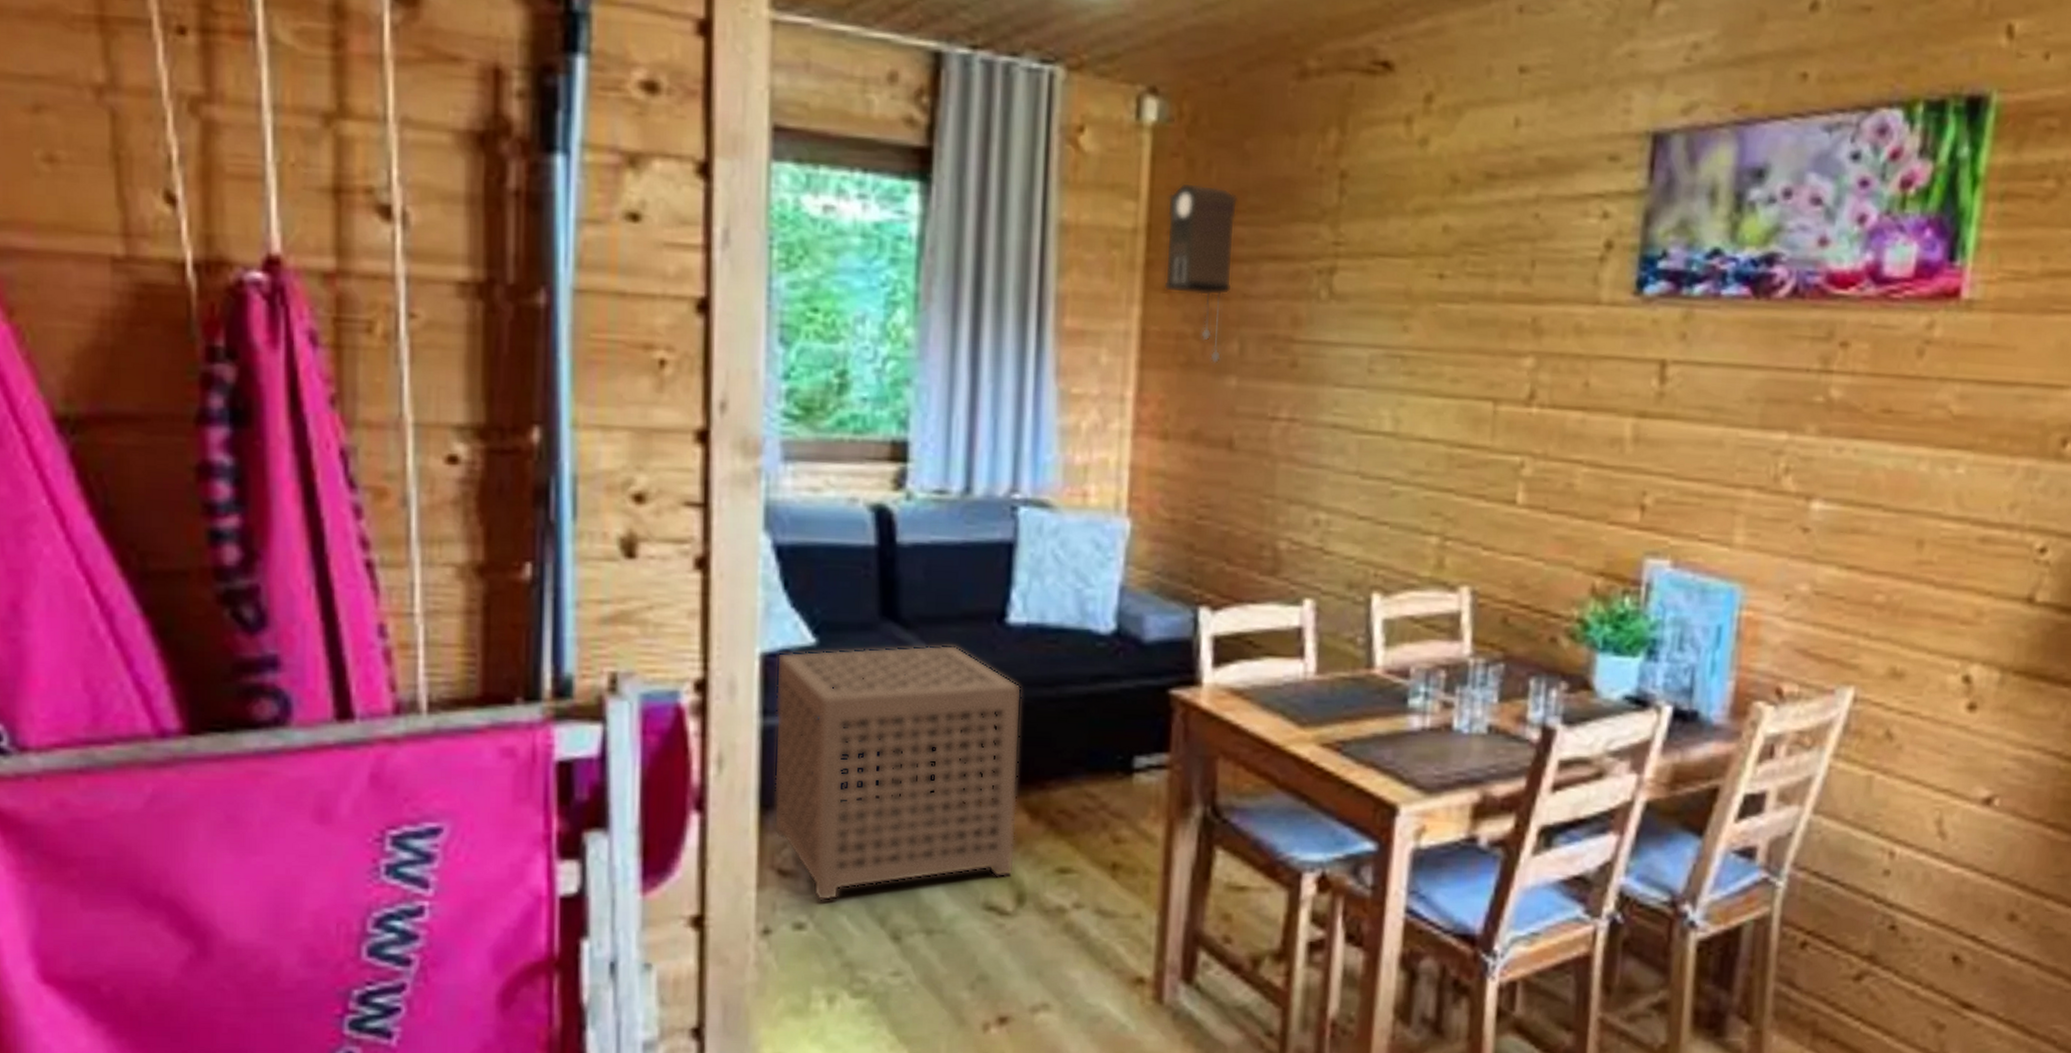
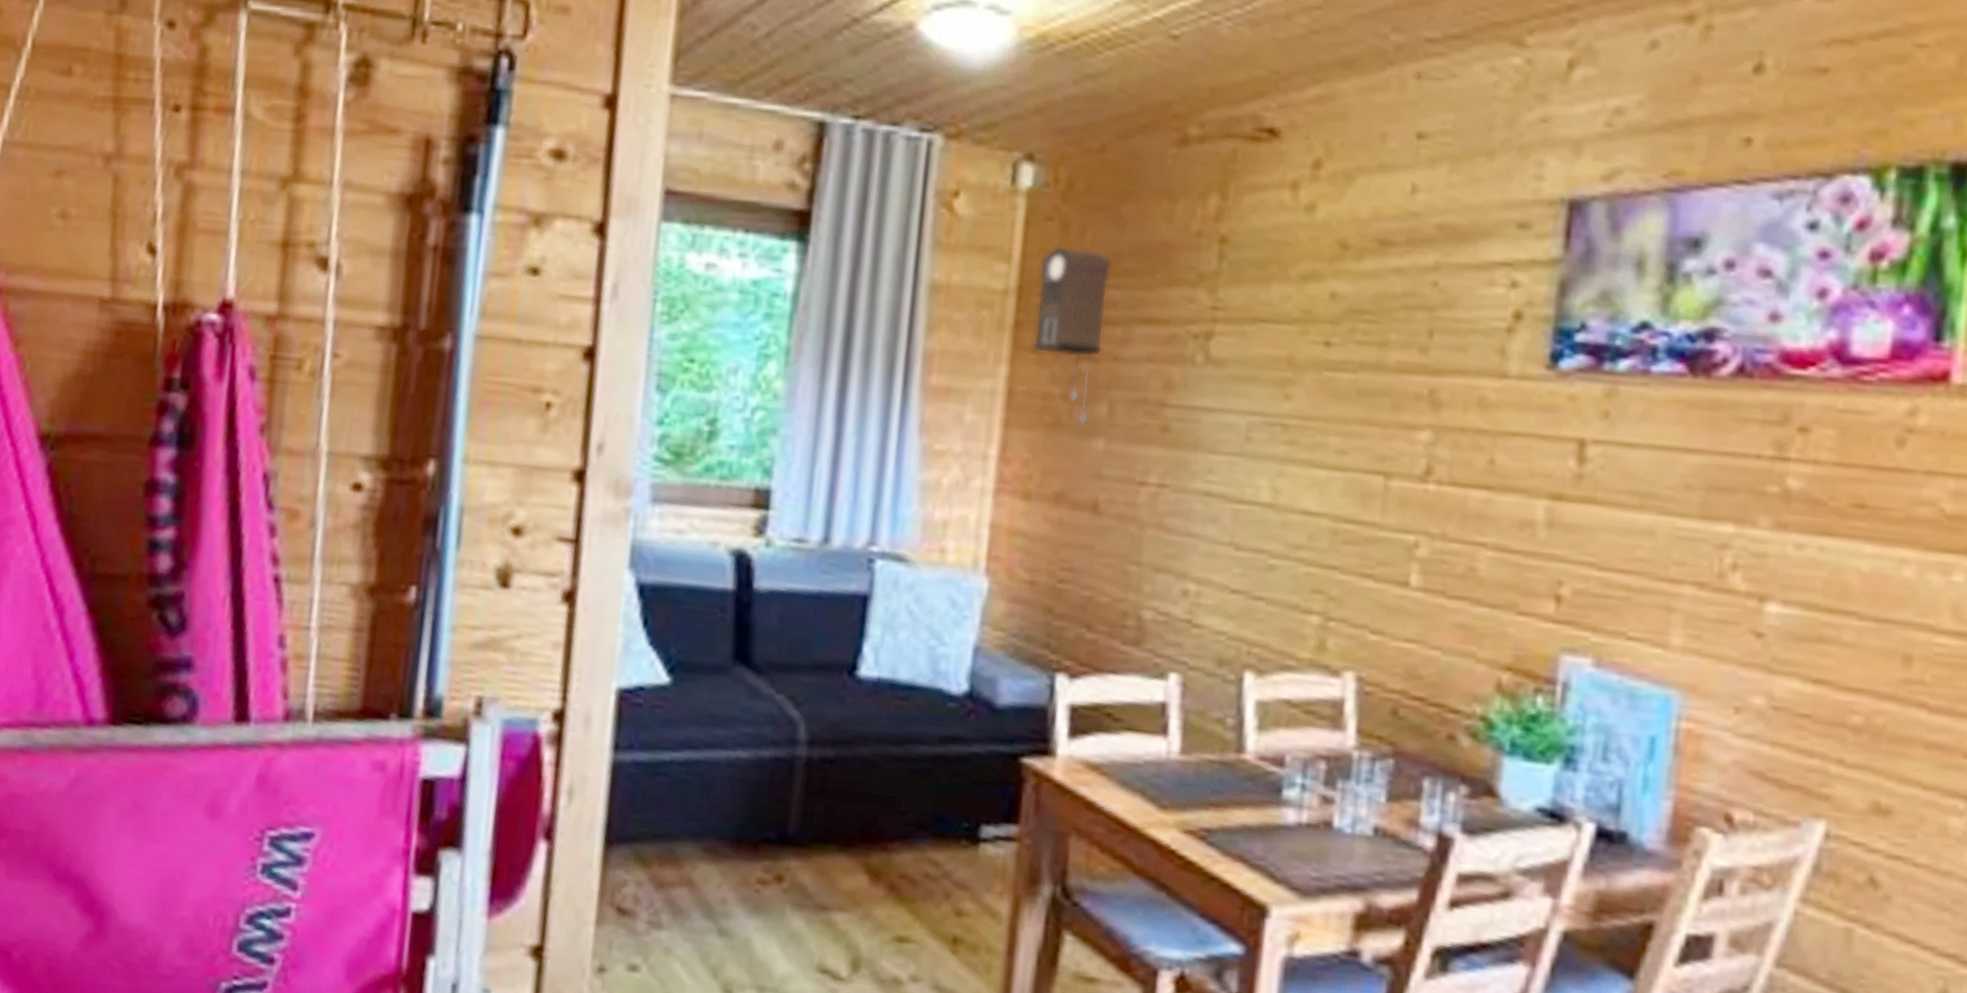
side table: present [773,644,1022,901] -> none [616,689,869,945]

